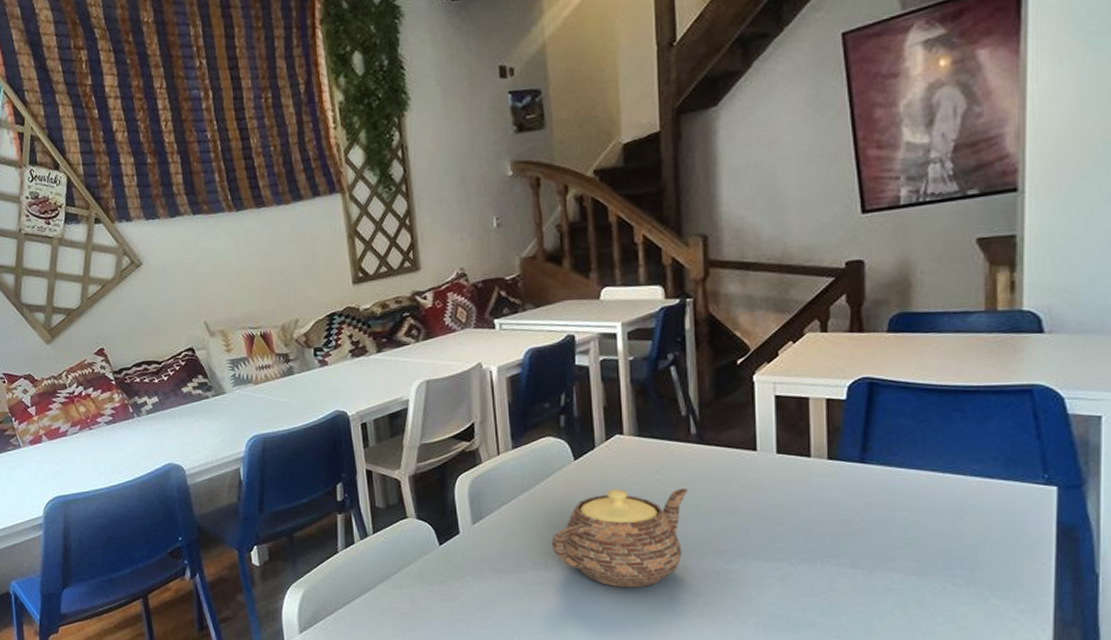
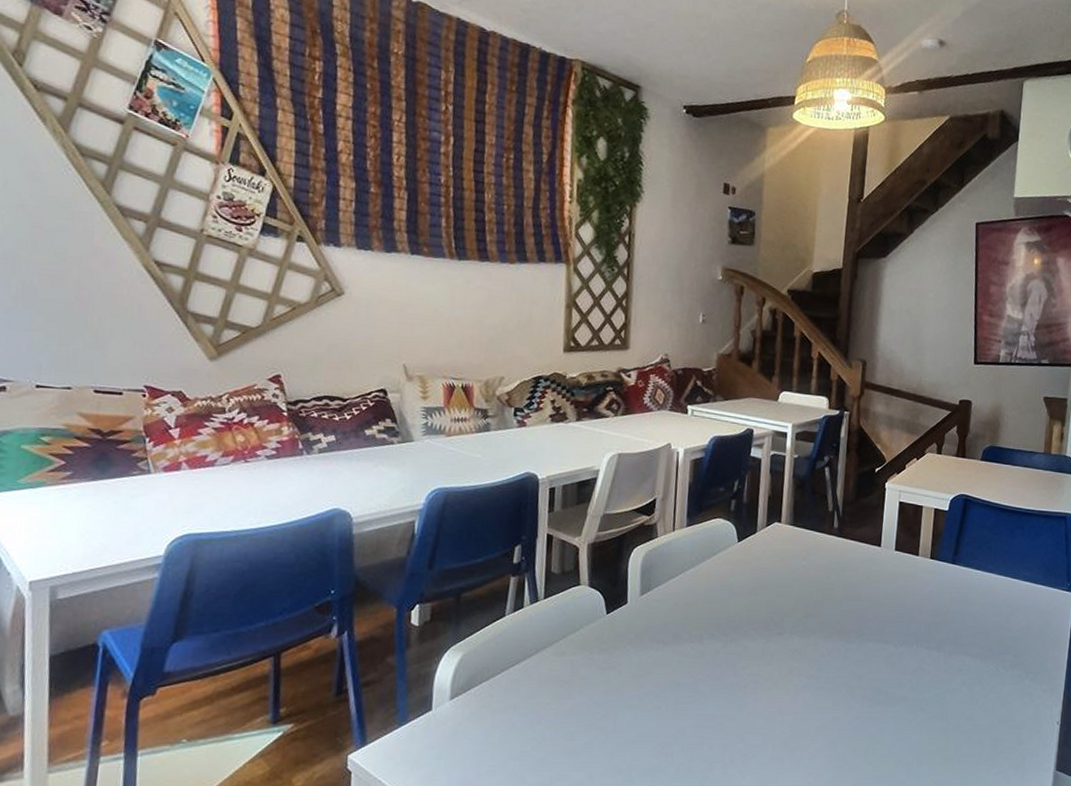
teapot: present [551,488,688,588] -> none [708,571,826,662]

